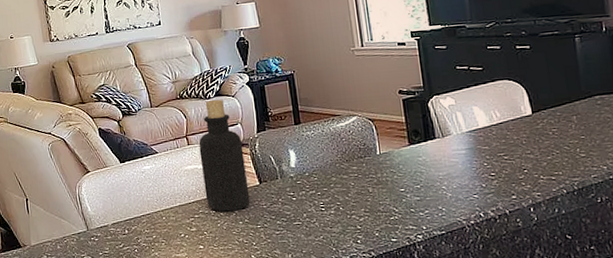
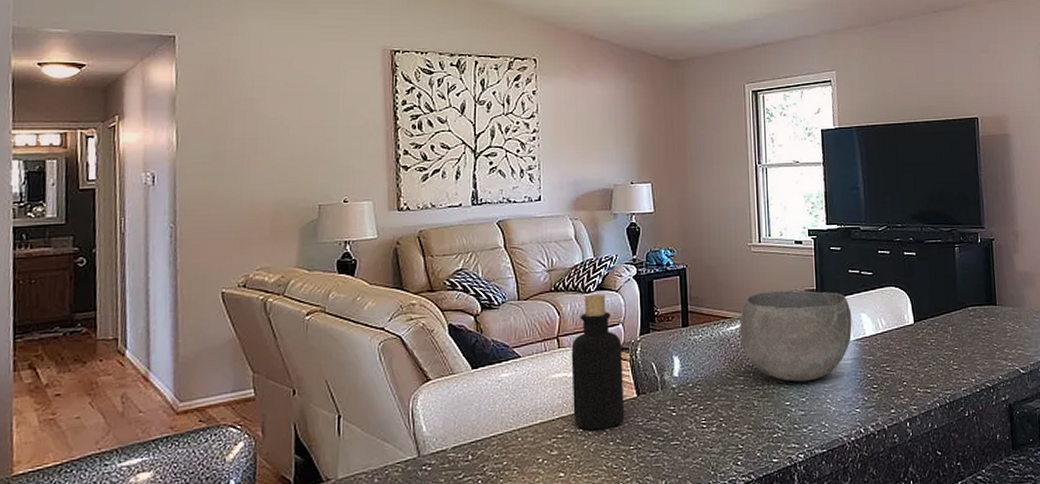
bowl: none [348,87,464,171] -> present [740,290,852,382]

